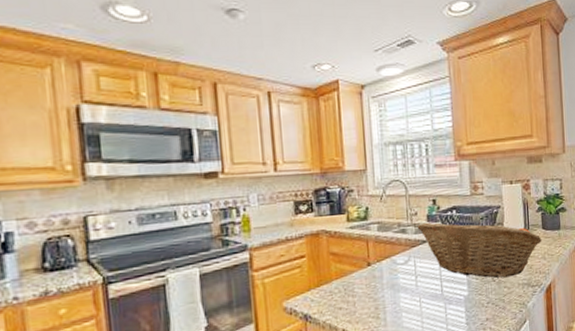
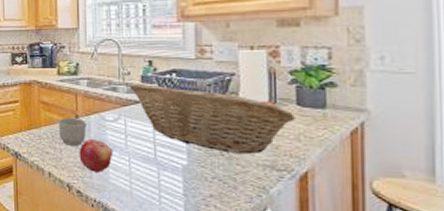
mug: none [350,265,379,296] -> present [58,117,87,146]
fruit: none [372,285,406,319] -> present [79,139,113,172]

